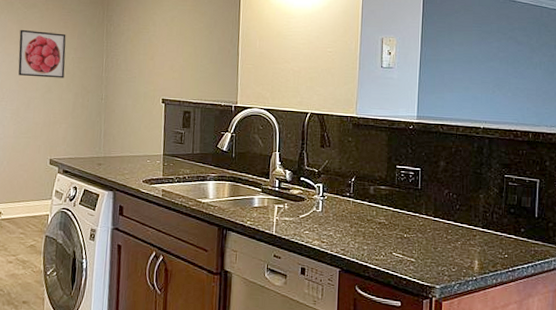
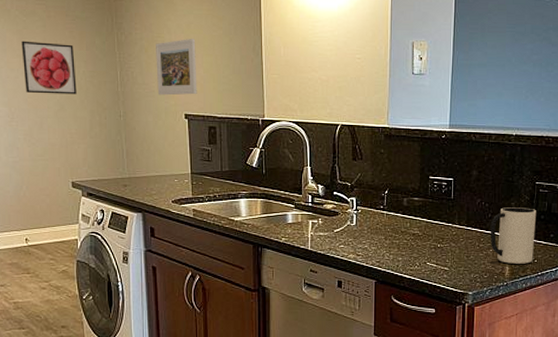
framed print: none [138,31,178,82] -> present [156,39,197,96]
mug: none [458,199,506,259] -> present [490,207,537,264]

